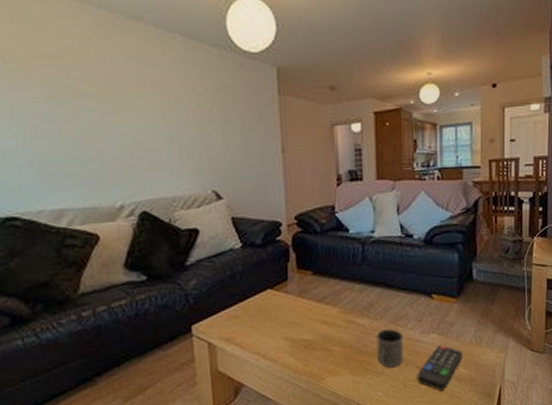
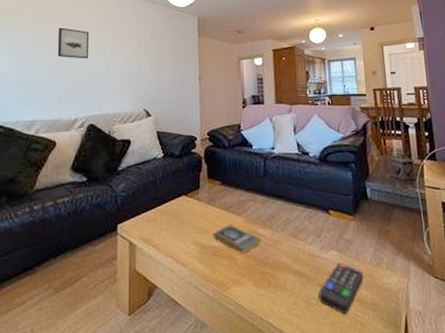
wall art: none [77,80,130,126] -> present [57,27,90,59]
book: none [304,316,360,343] -> present [213,224,262,253]
mug: present [376,329,404,368] -> none [278,242,305,283]

